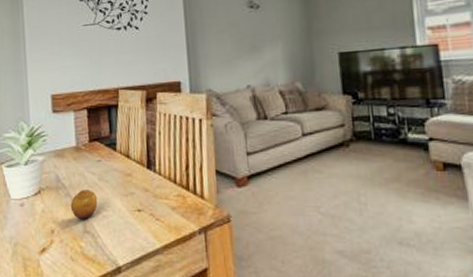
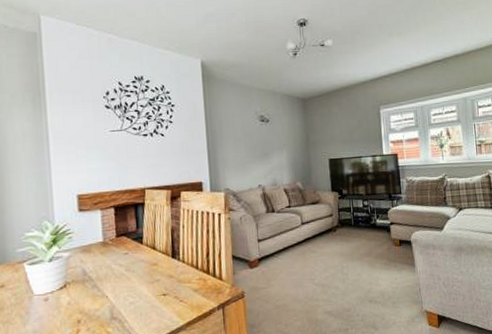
fruit: present [70,189,98,220] -> none [97,280,125,308]

